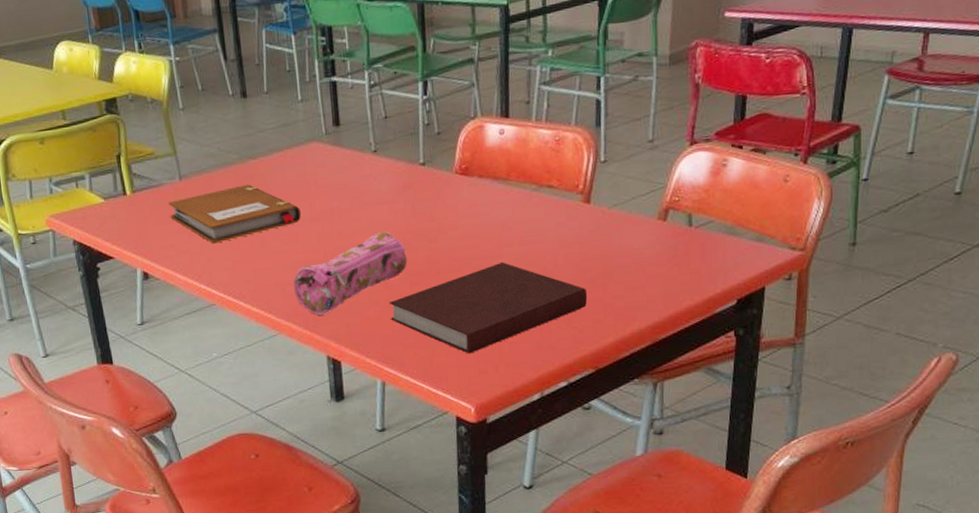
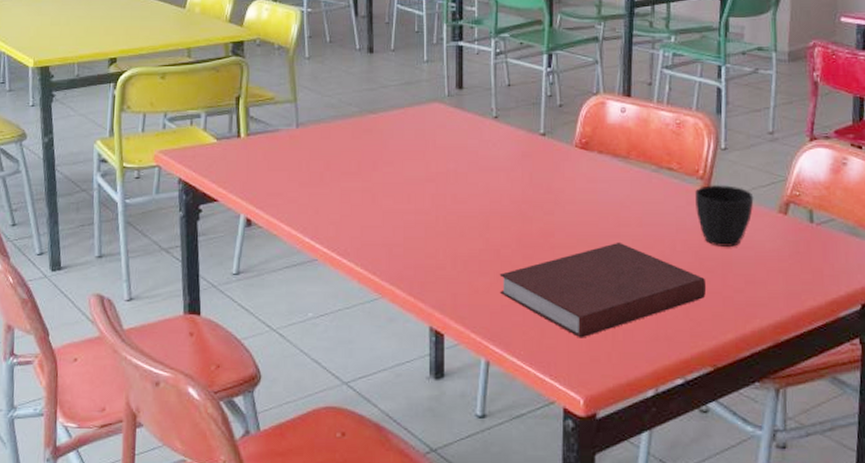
notebook: present [168,184,301,244] -> none [282,138,416,196]
pencil case: present [293,231,408,315] -> none [401,199,522,281]
cup: none [575,197,634,258] -> present [695,185,754,247]

